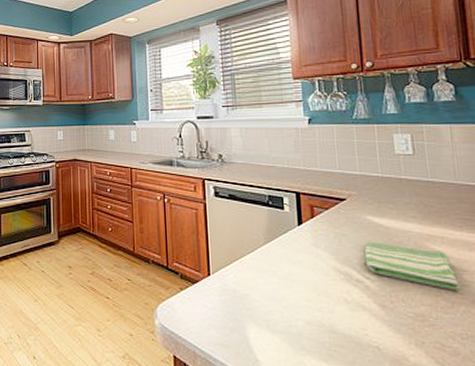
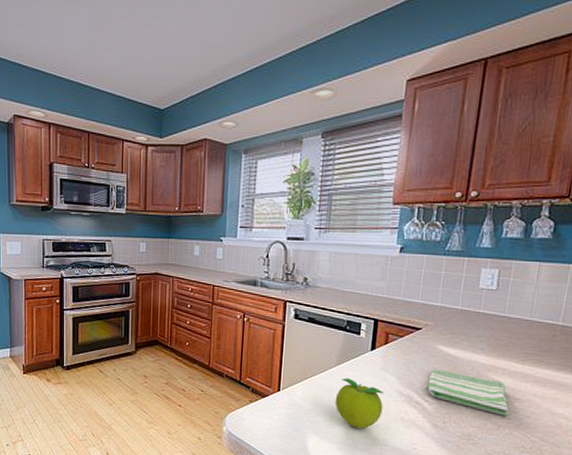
fruit: none [269,257,323,314] -> present [335,378,385,429]

